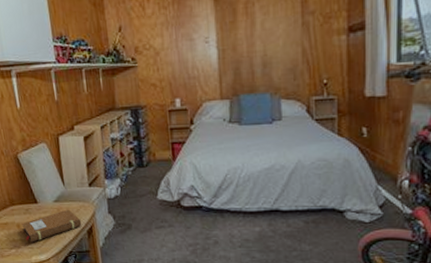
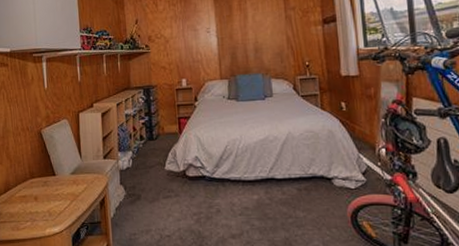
notebook: present [21,209,82,243] -> none [39,181,95,215]

